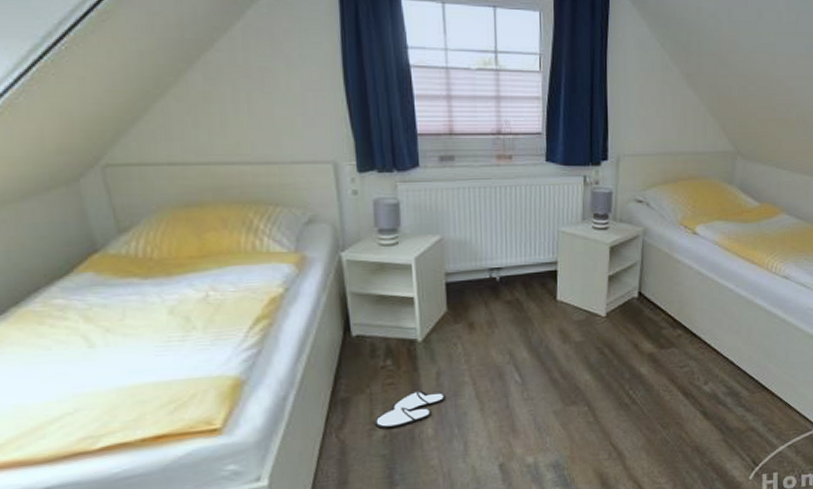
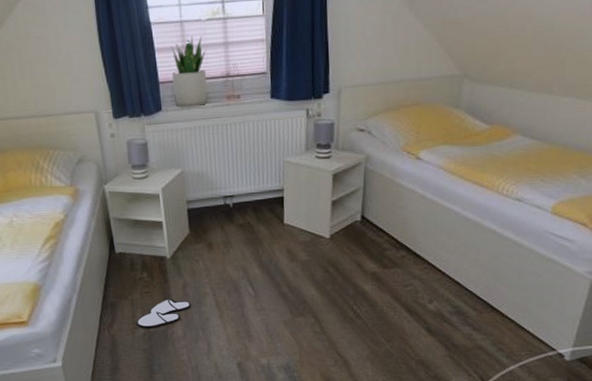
planter: none [434,84,474,166] -> present [171,35,207,108]

